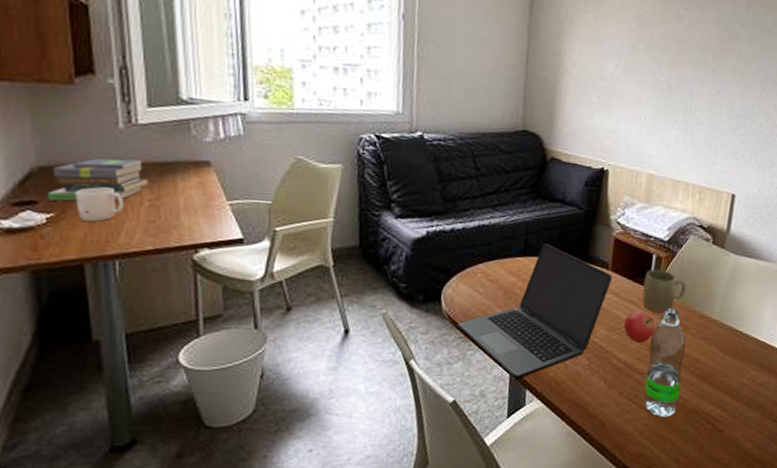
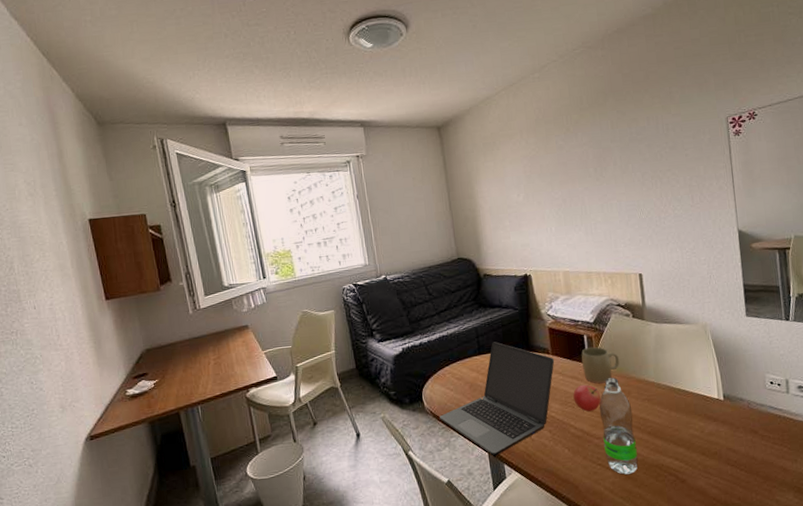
books: present [48,158,148,201] -> none [153,333,212,371]
mug: present [75,187,125,222] -> none [169,355,199,382]

